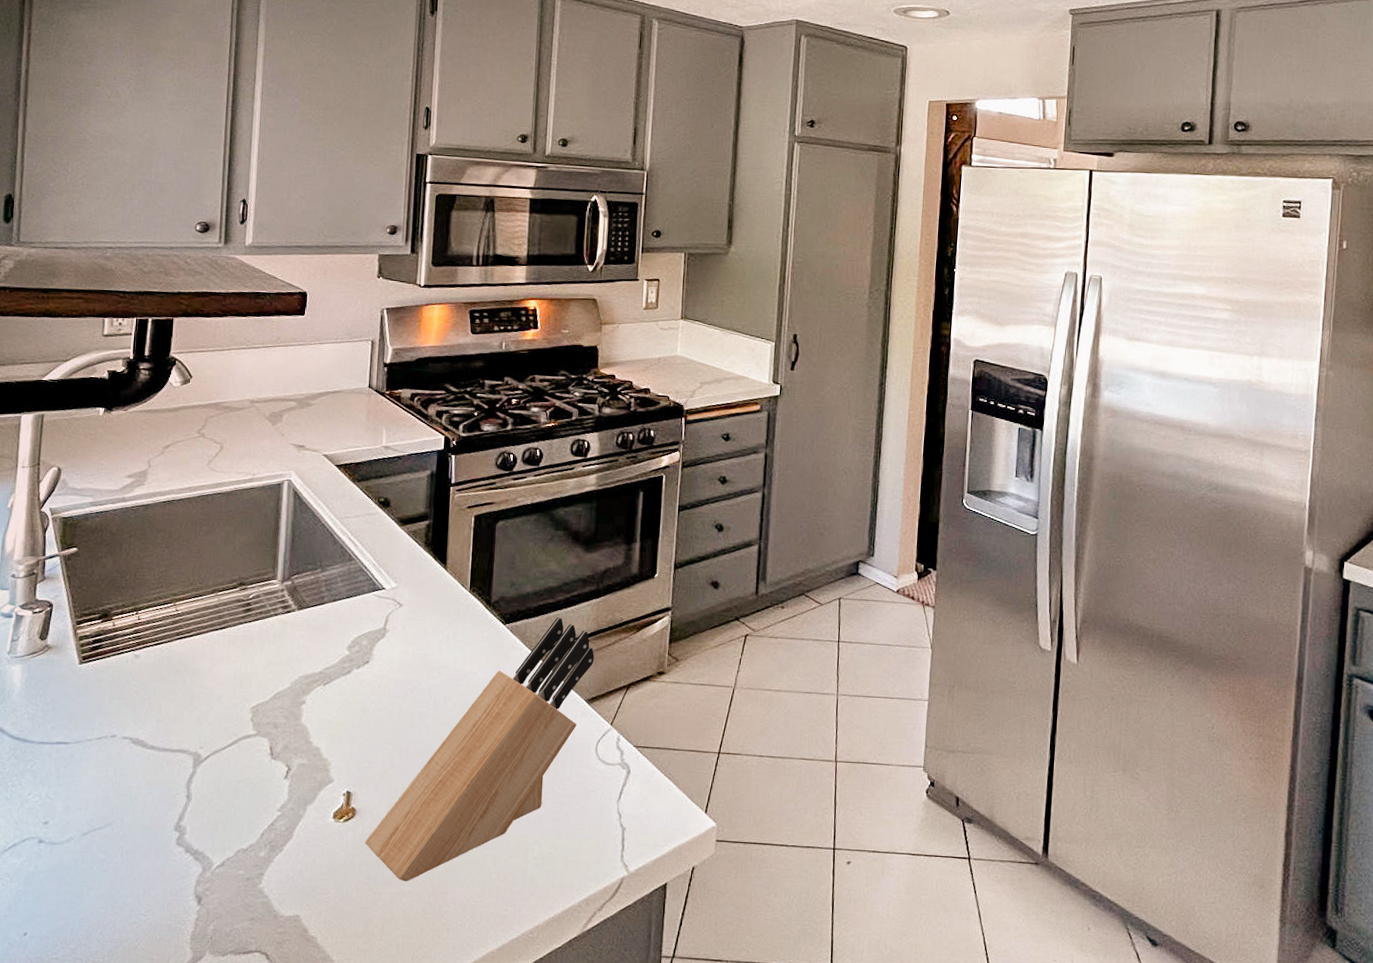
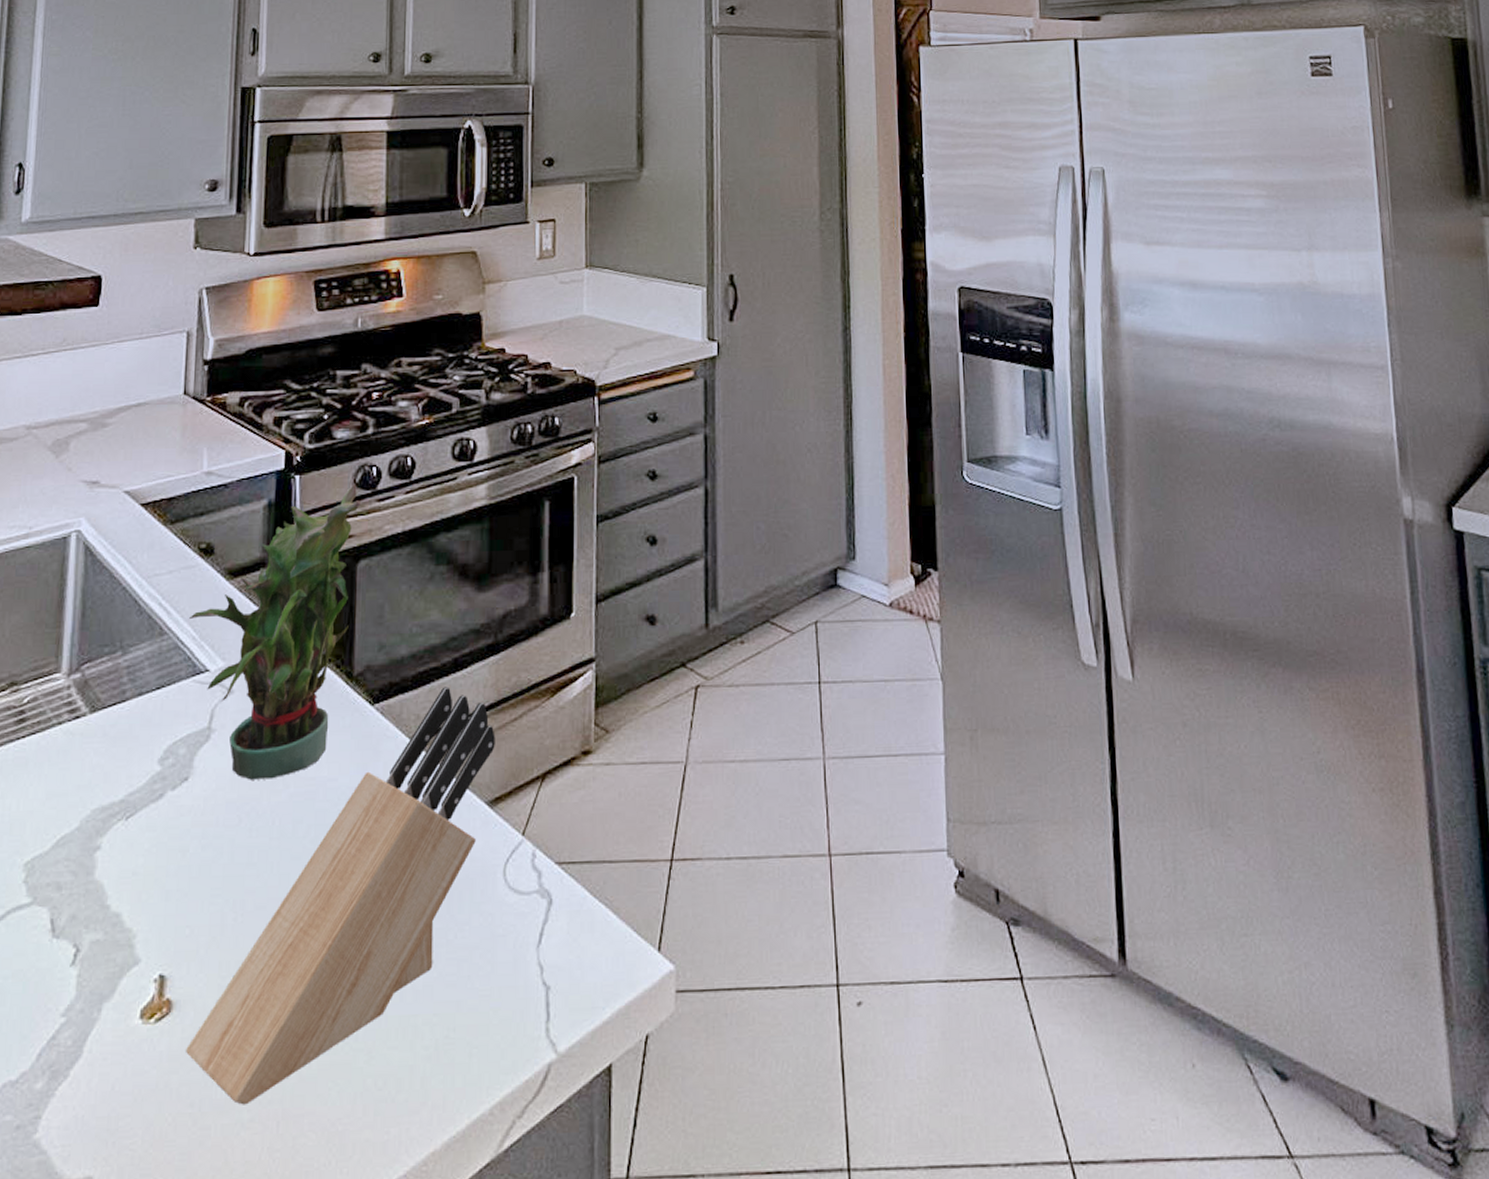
potted plant: none [371,465,500,669] -> present [189,484,360,780]

